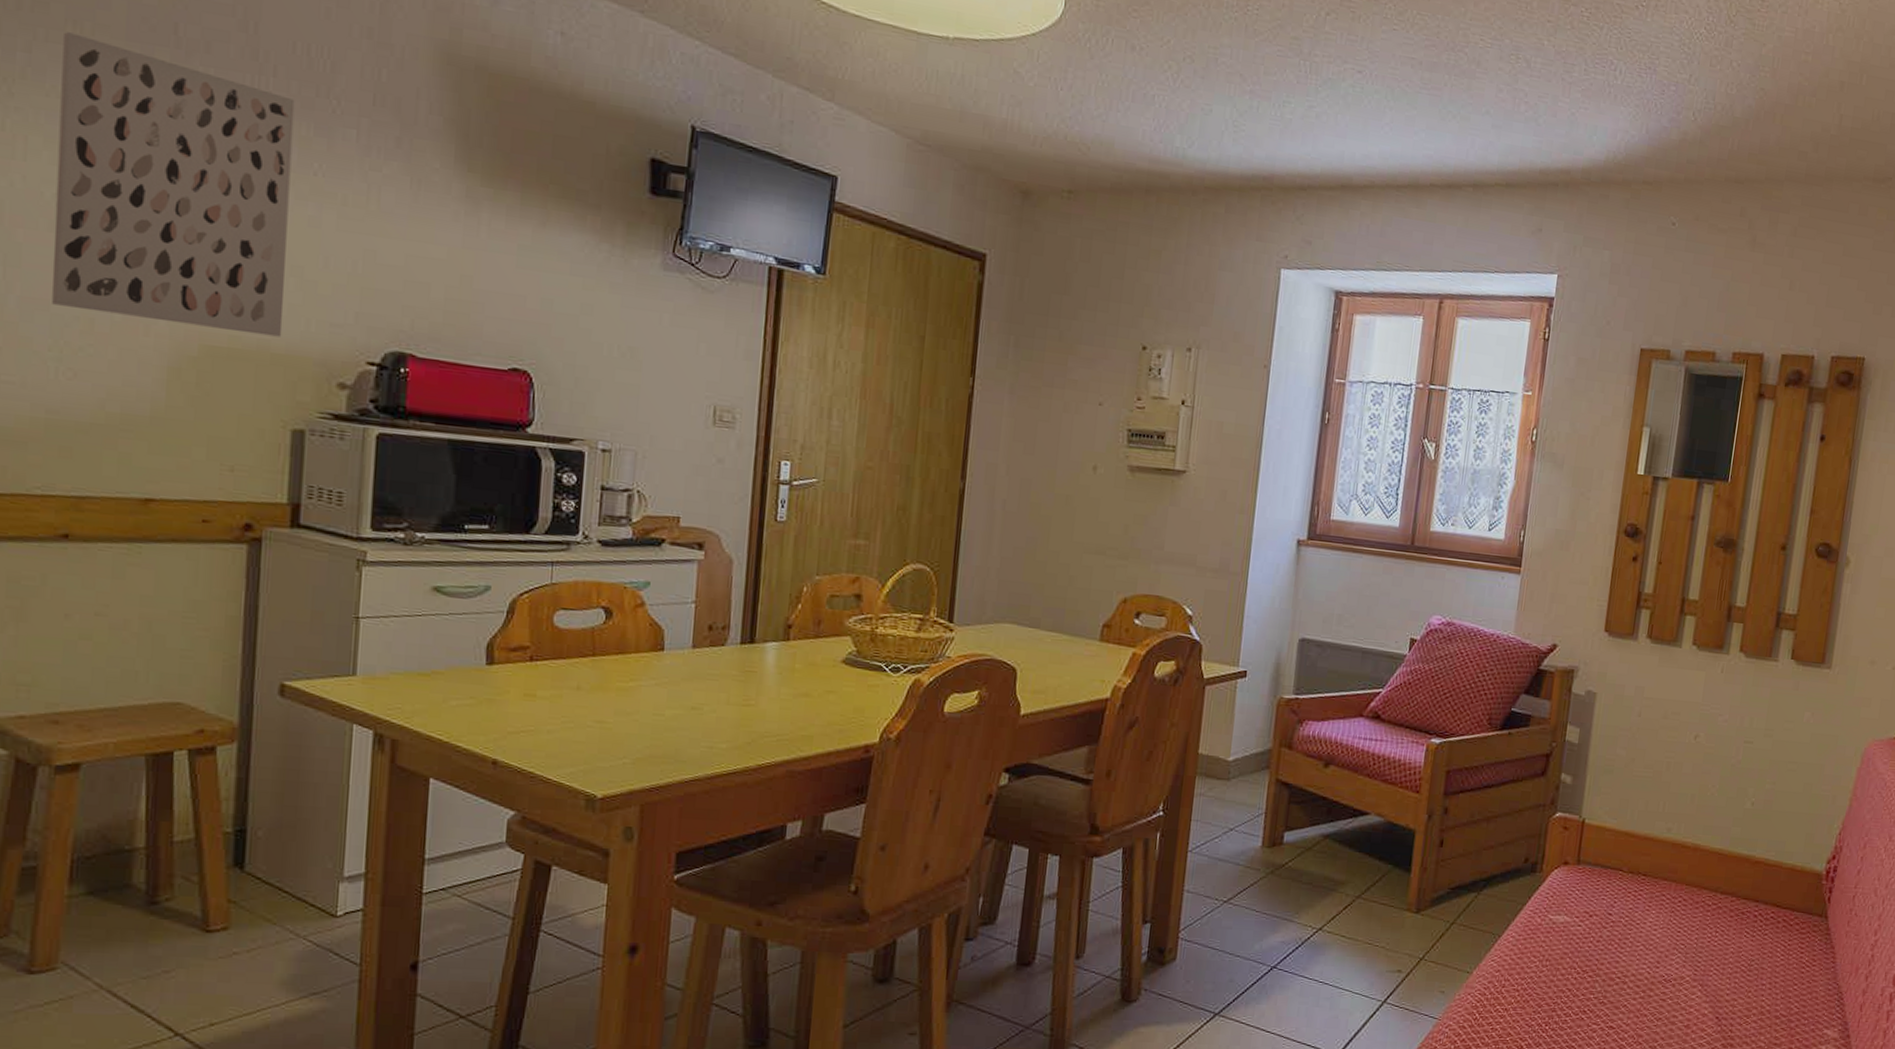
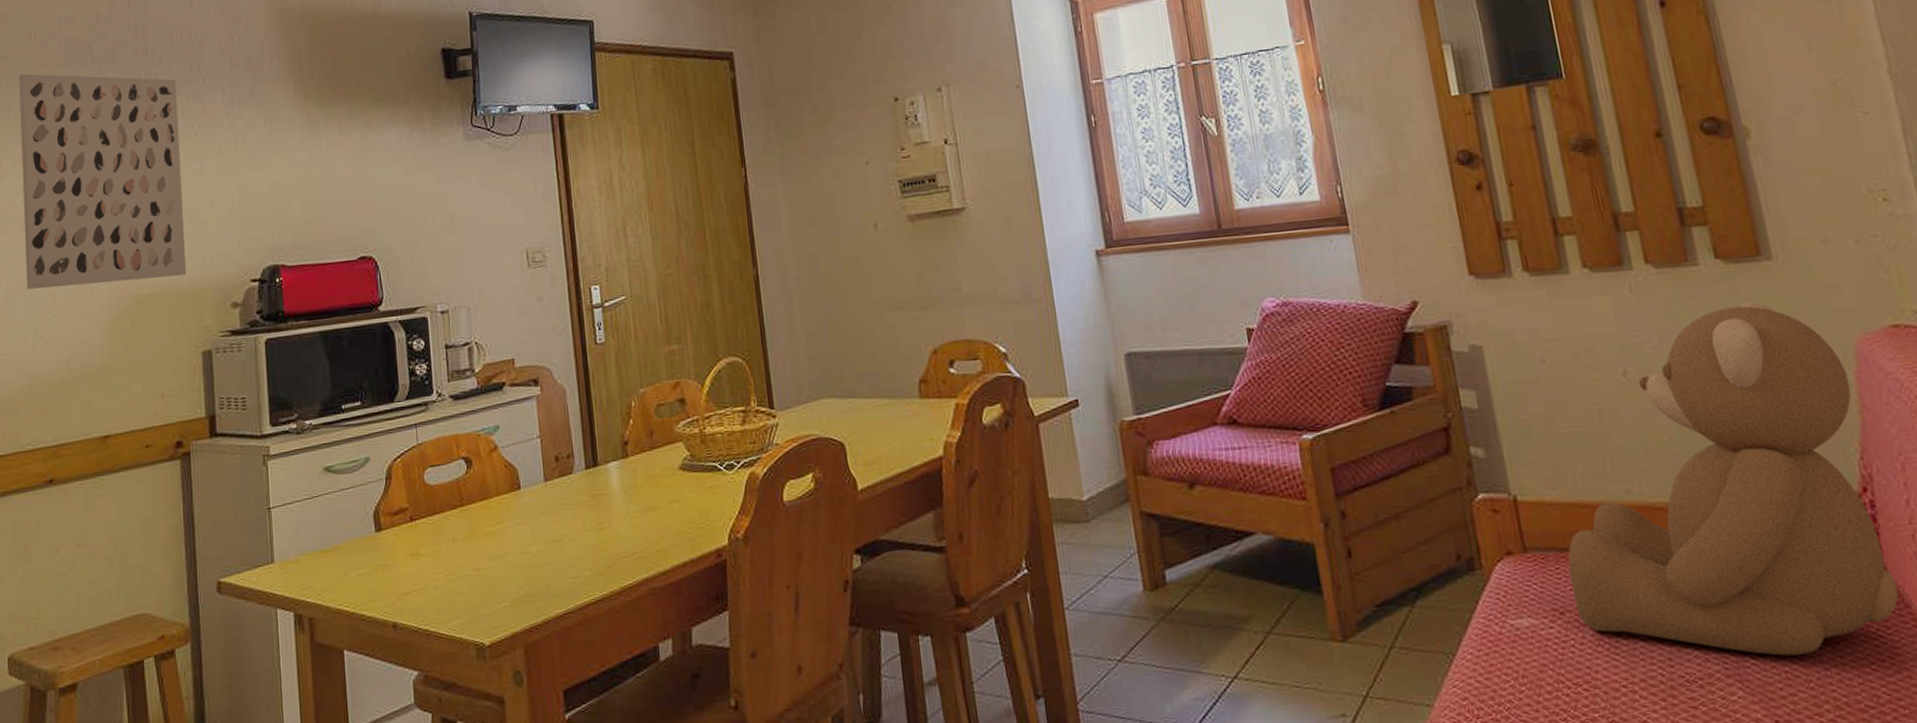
teddy bear: none [1602,699,1852,972] -> present [1568,302,1899,656]

